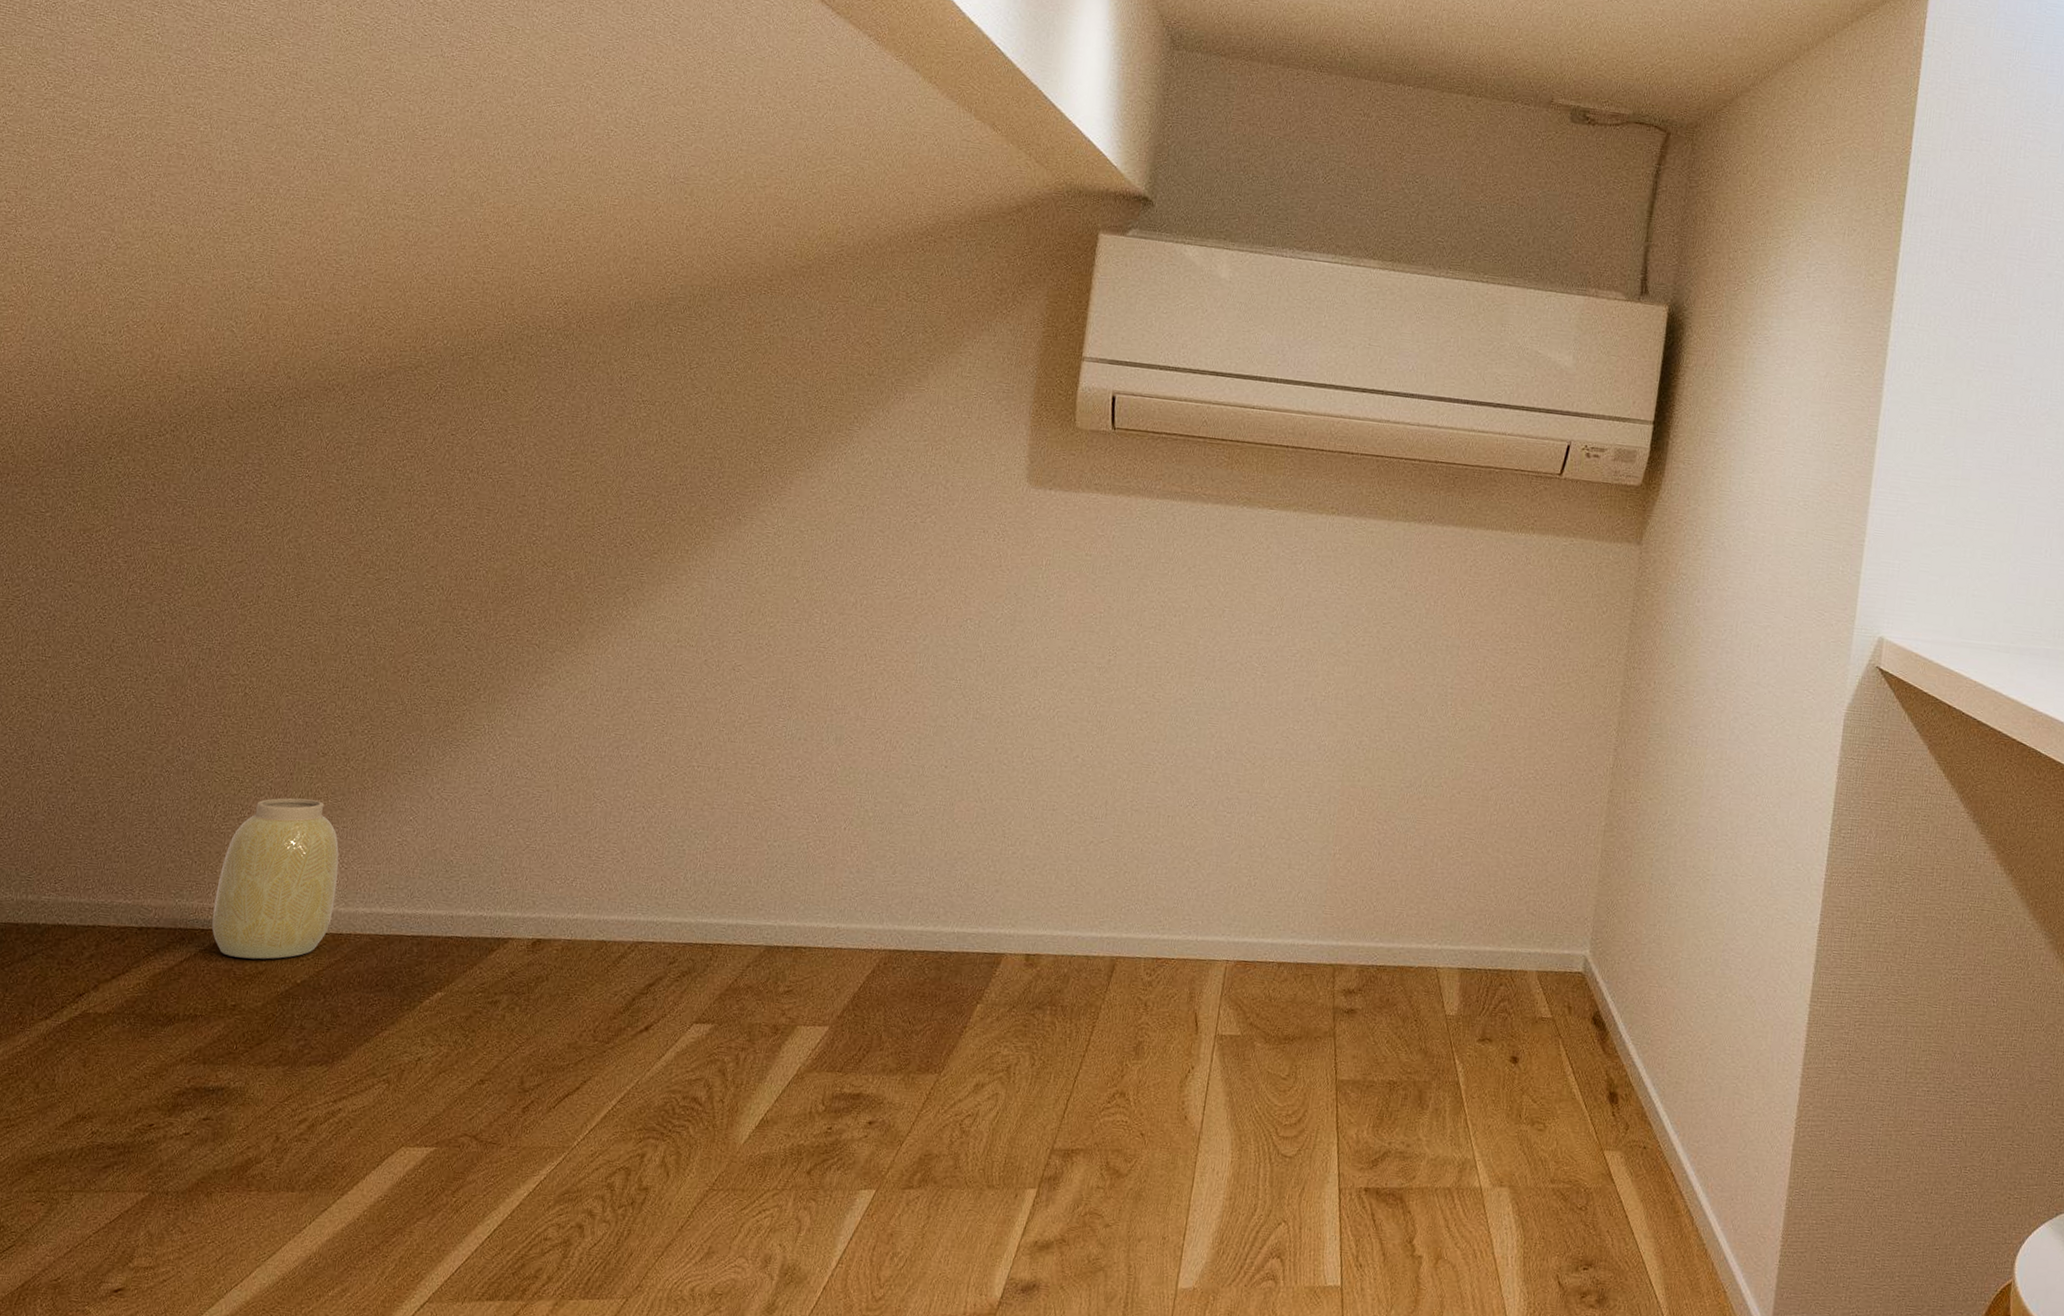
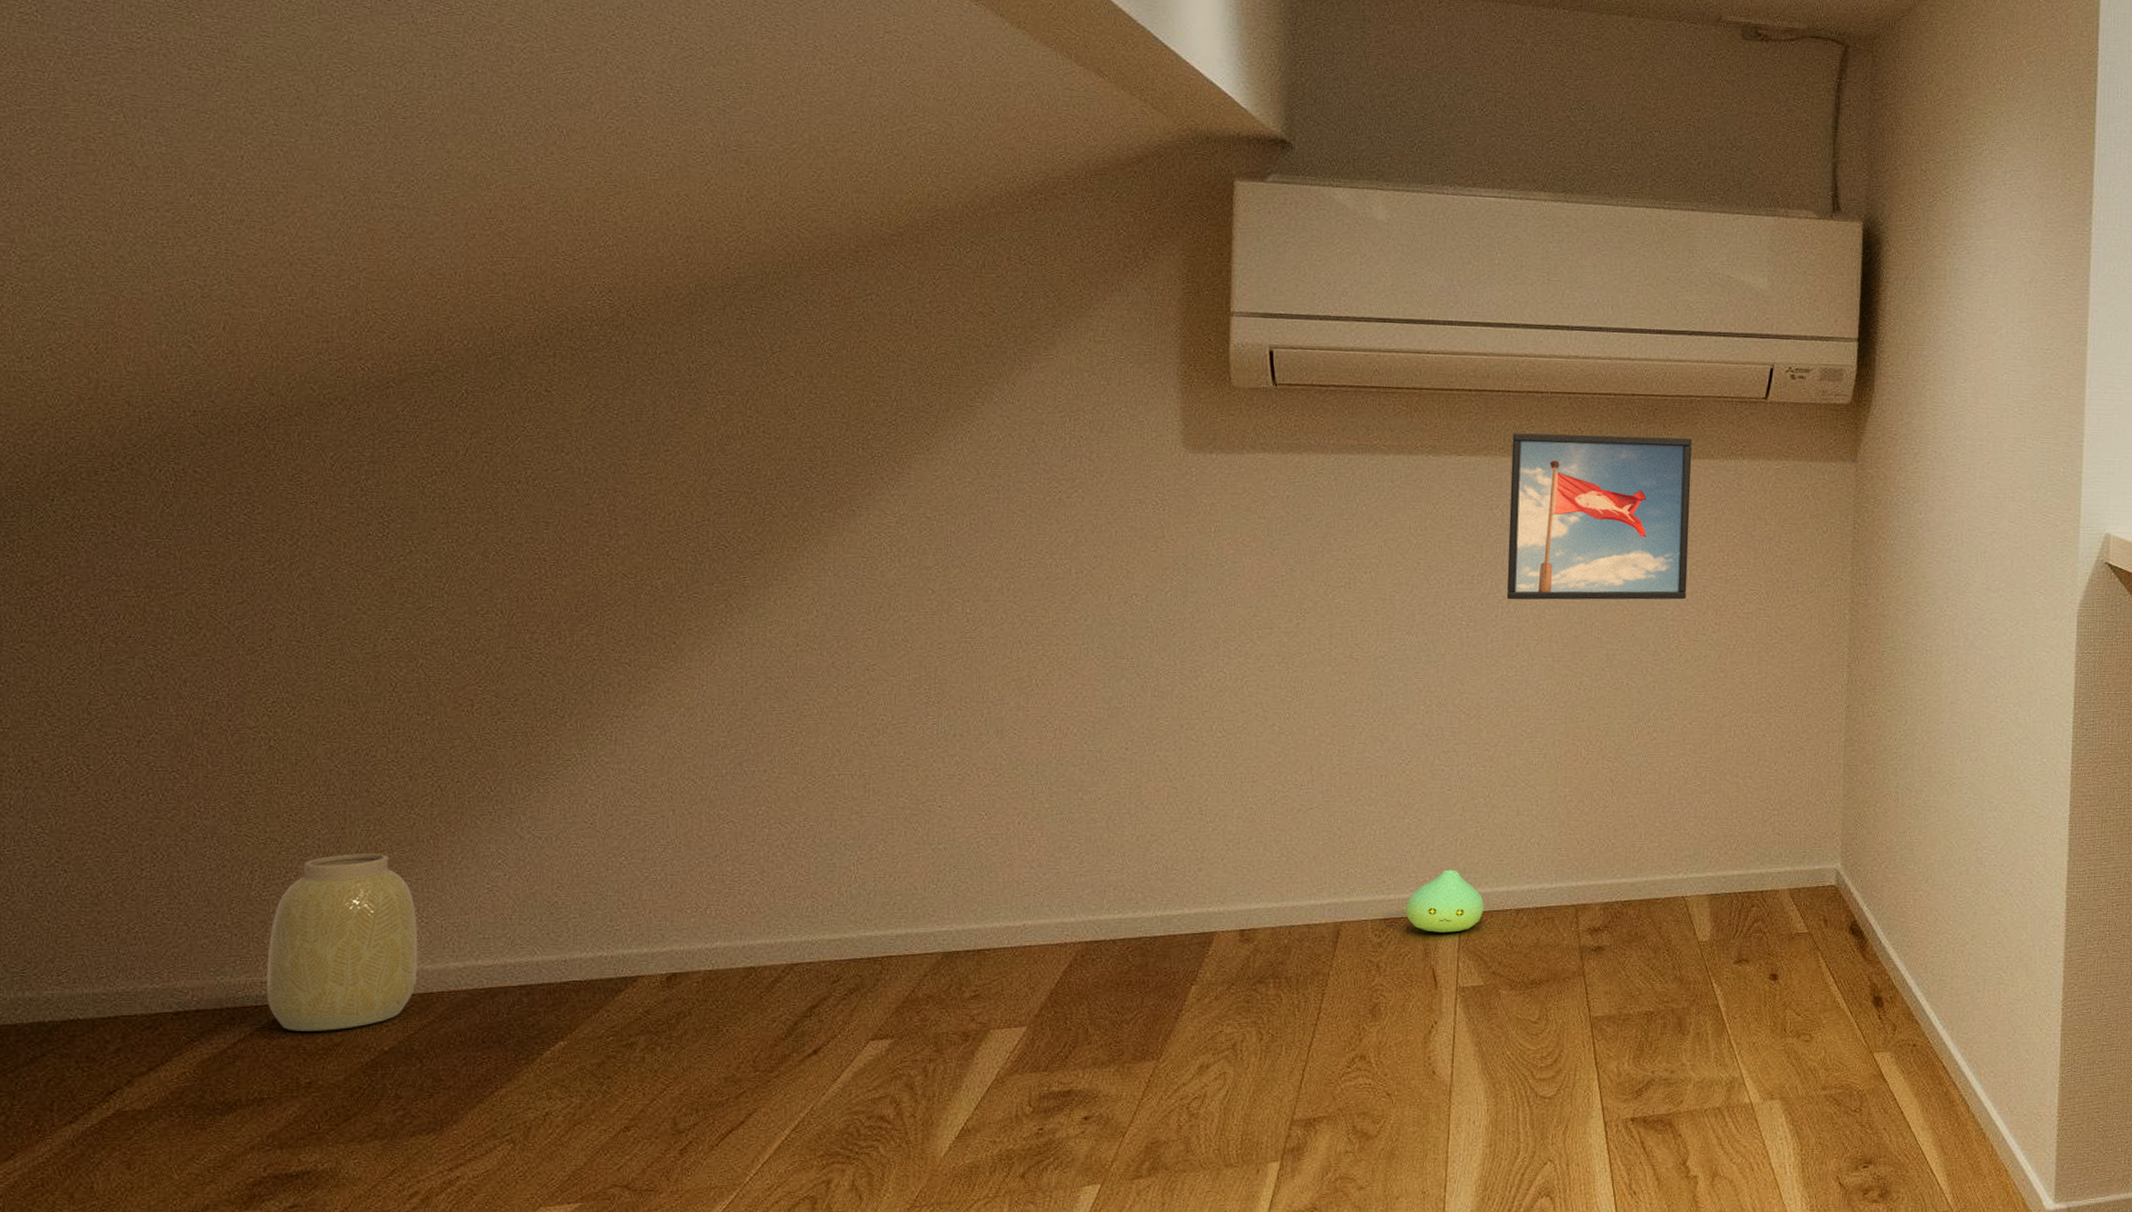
plush toy: none [1176,915,1250,979] -> present [1406,869,1485,933]
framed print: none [1300,491,1488,669] -> present [1506,433,1693,600]

